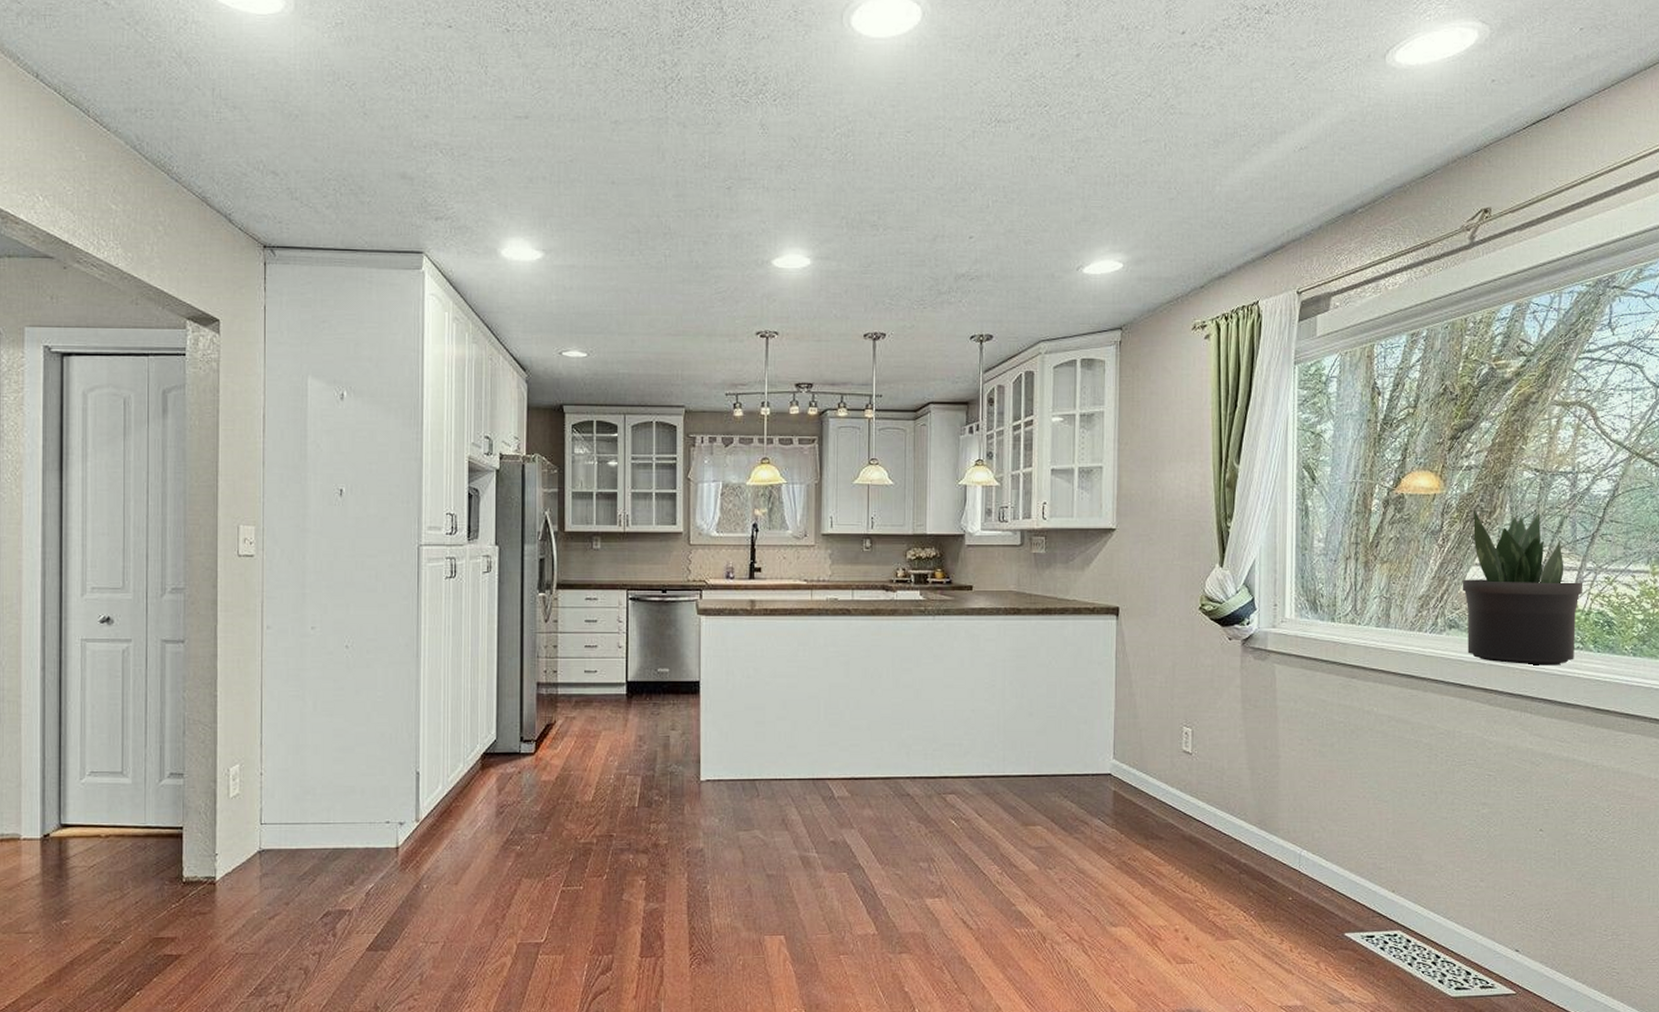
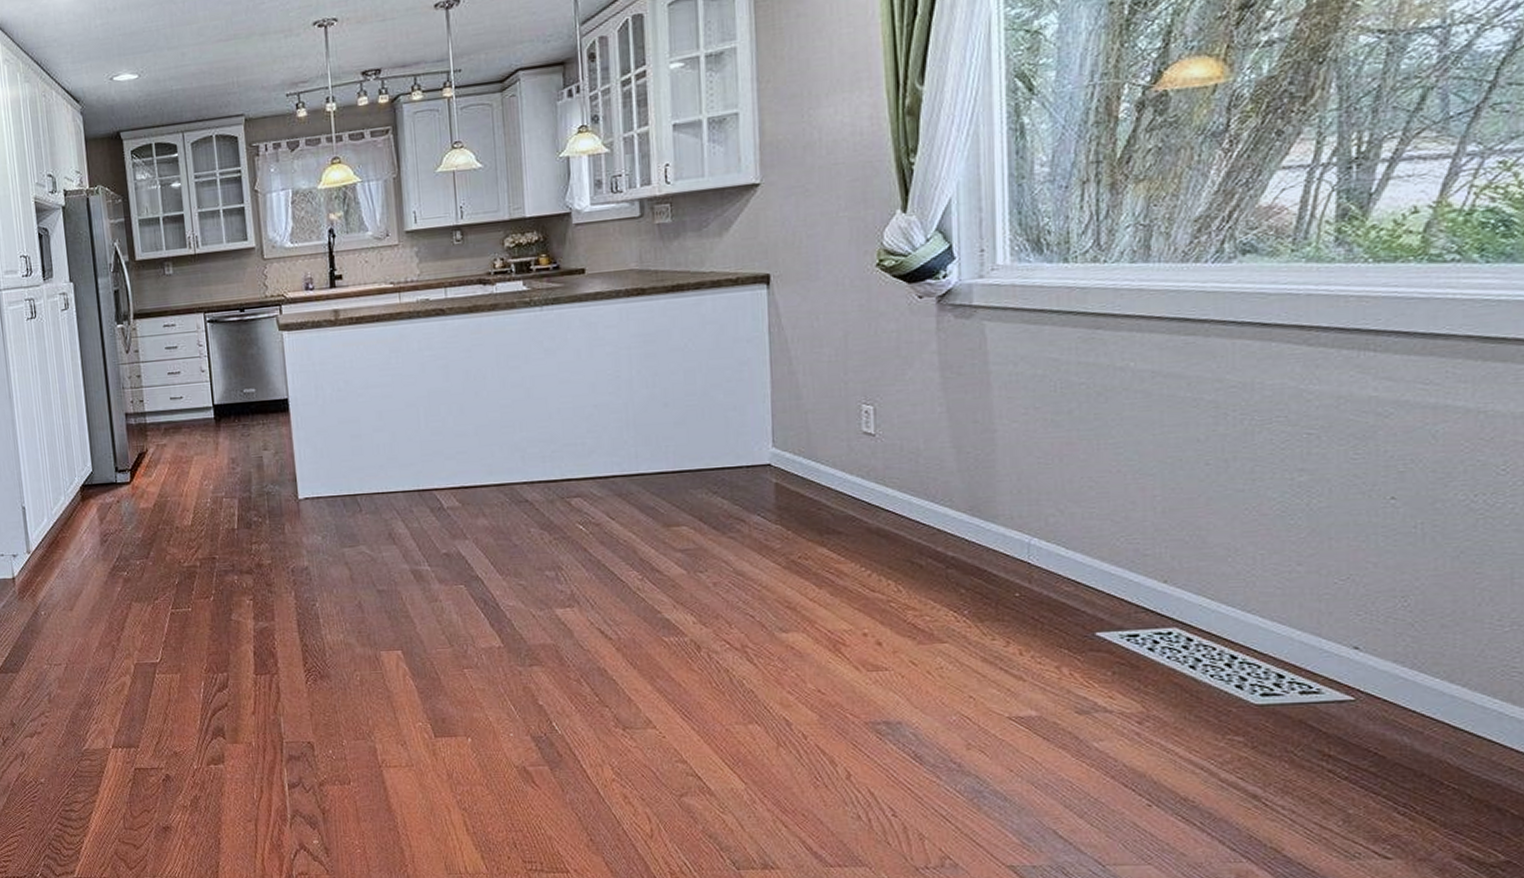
planter: present [1462,510,1582,666] -> none [1261,88,1460,291]

